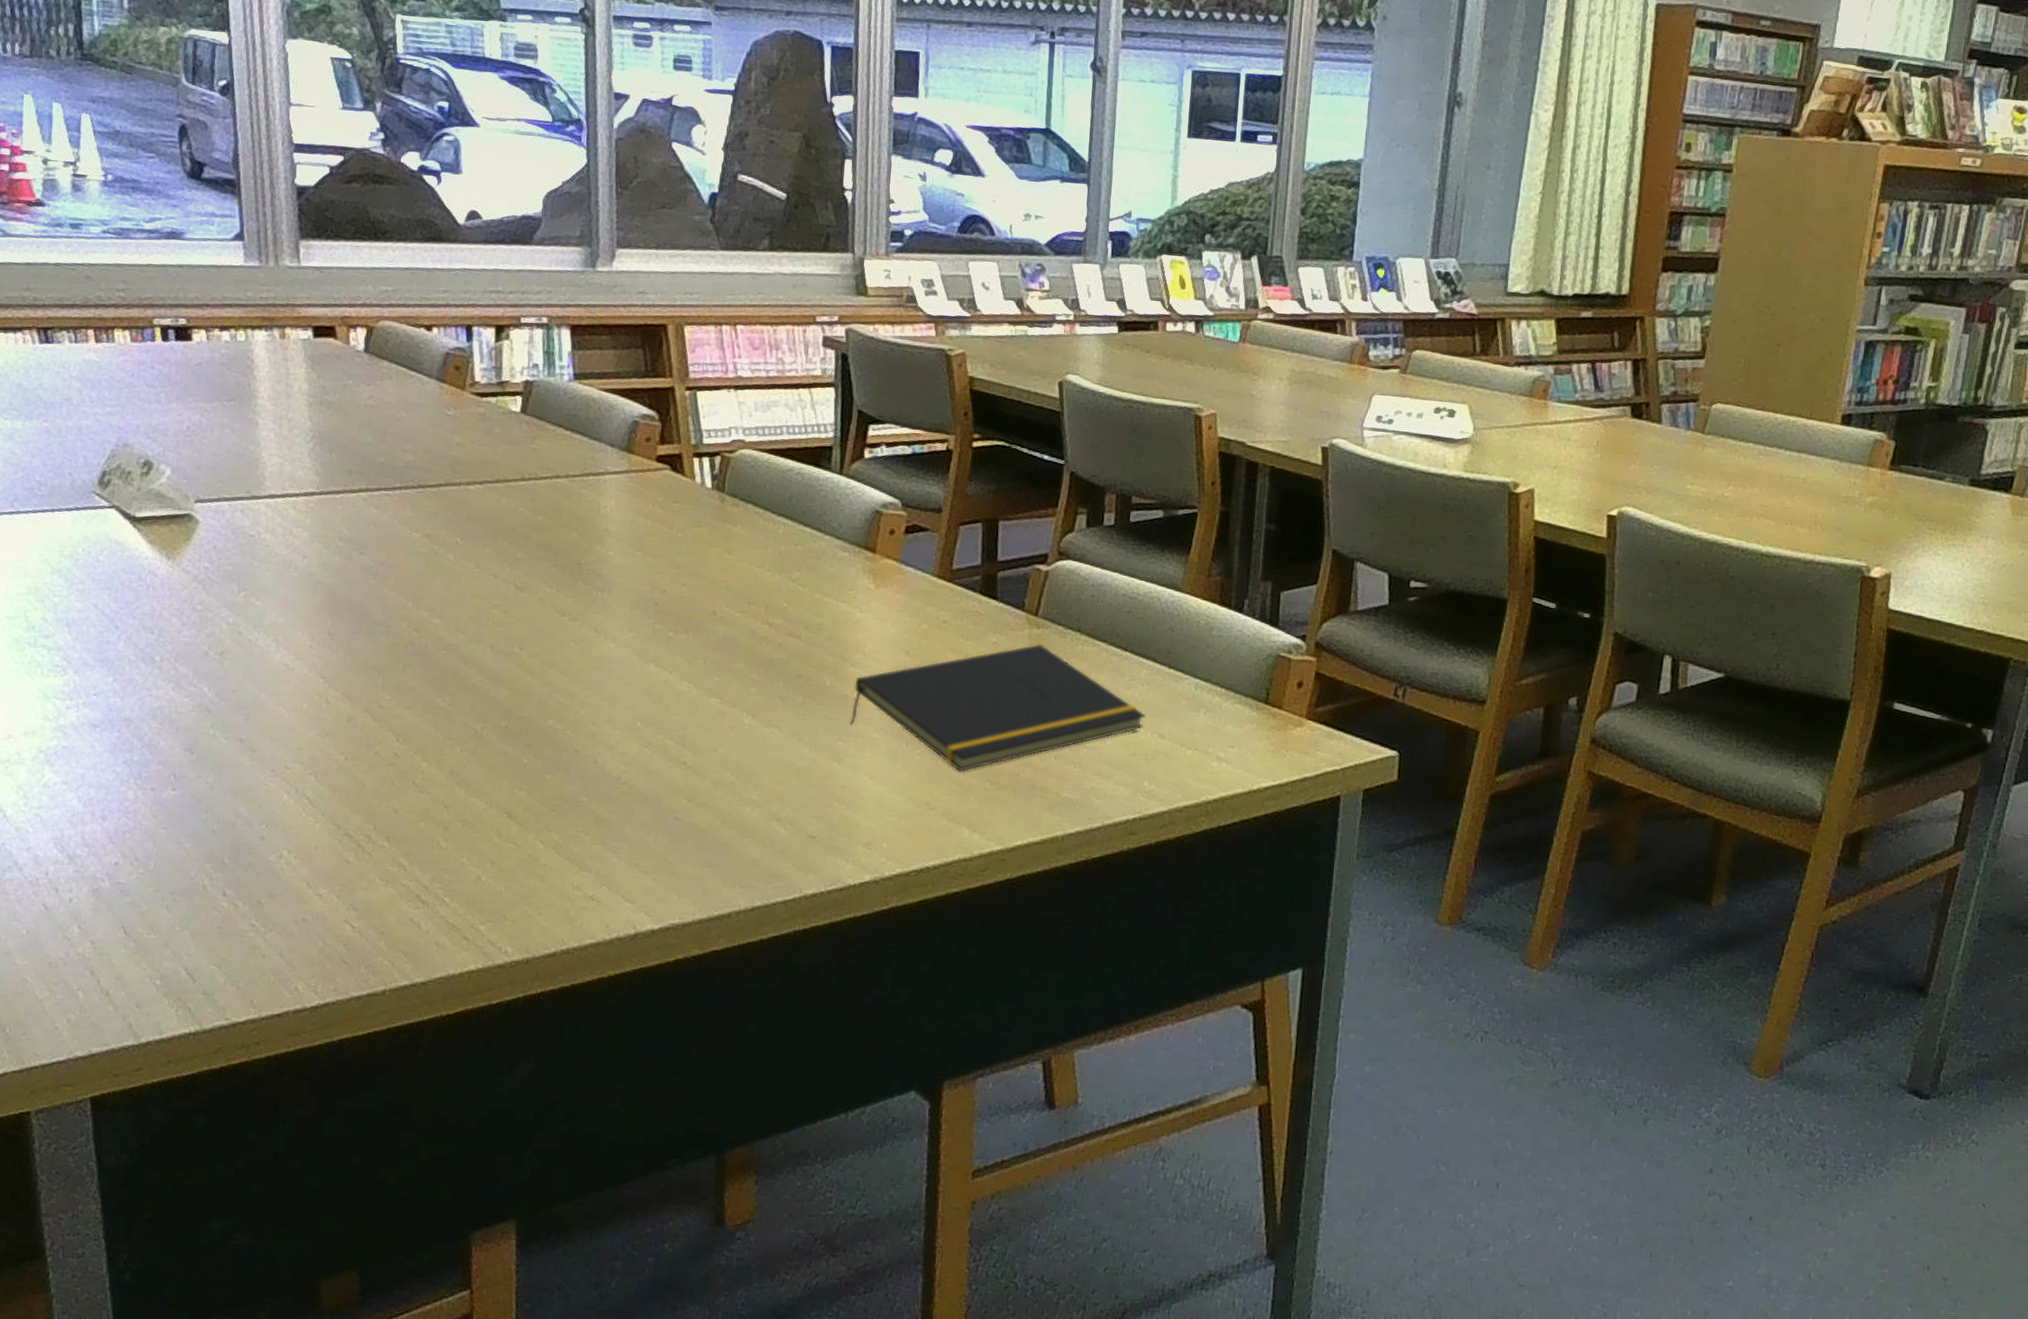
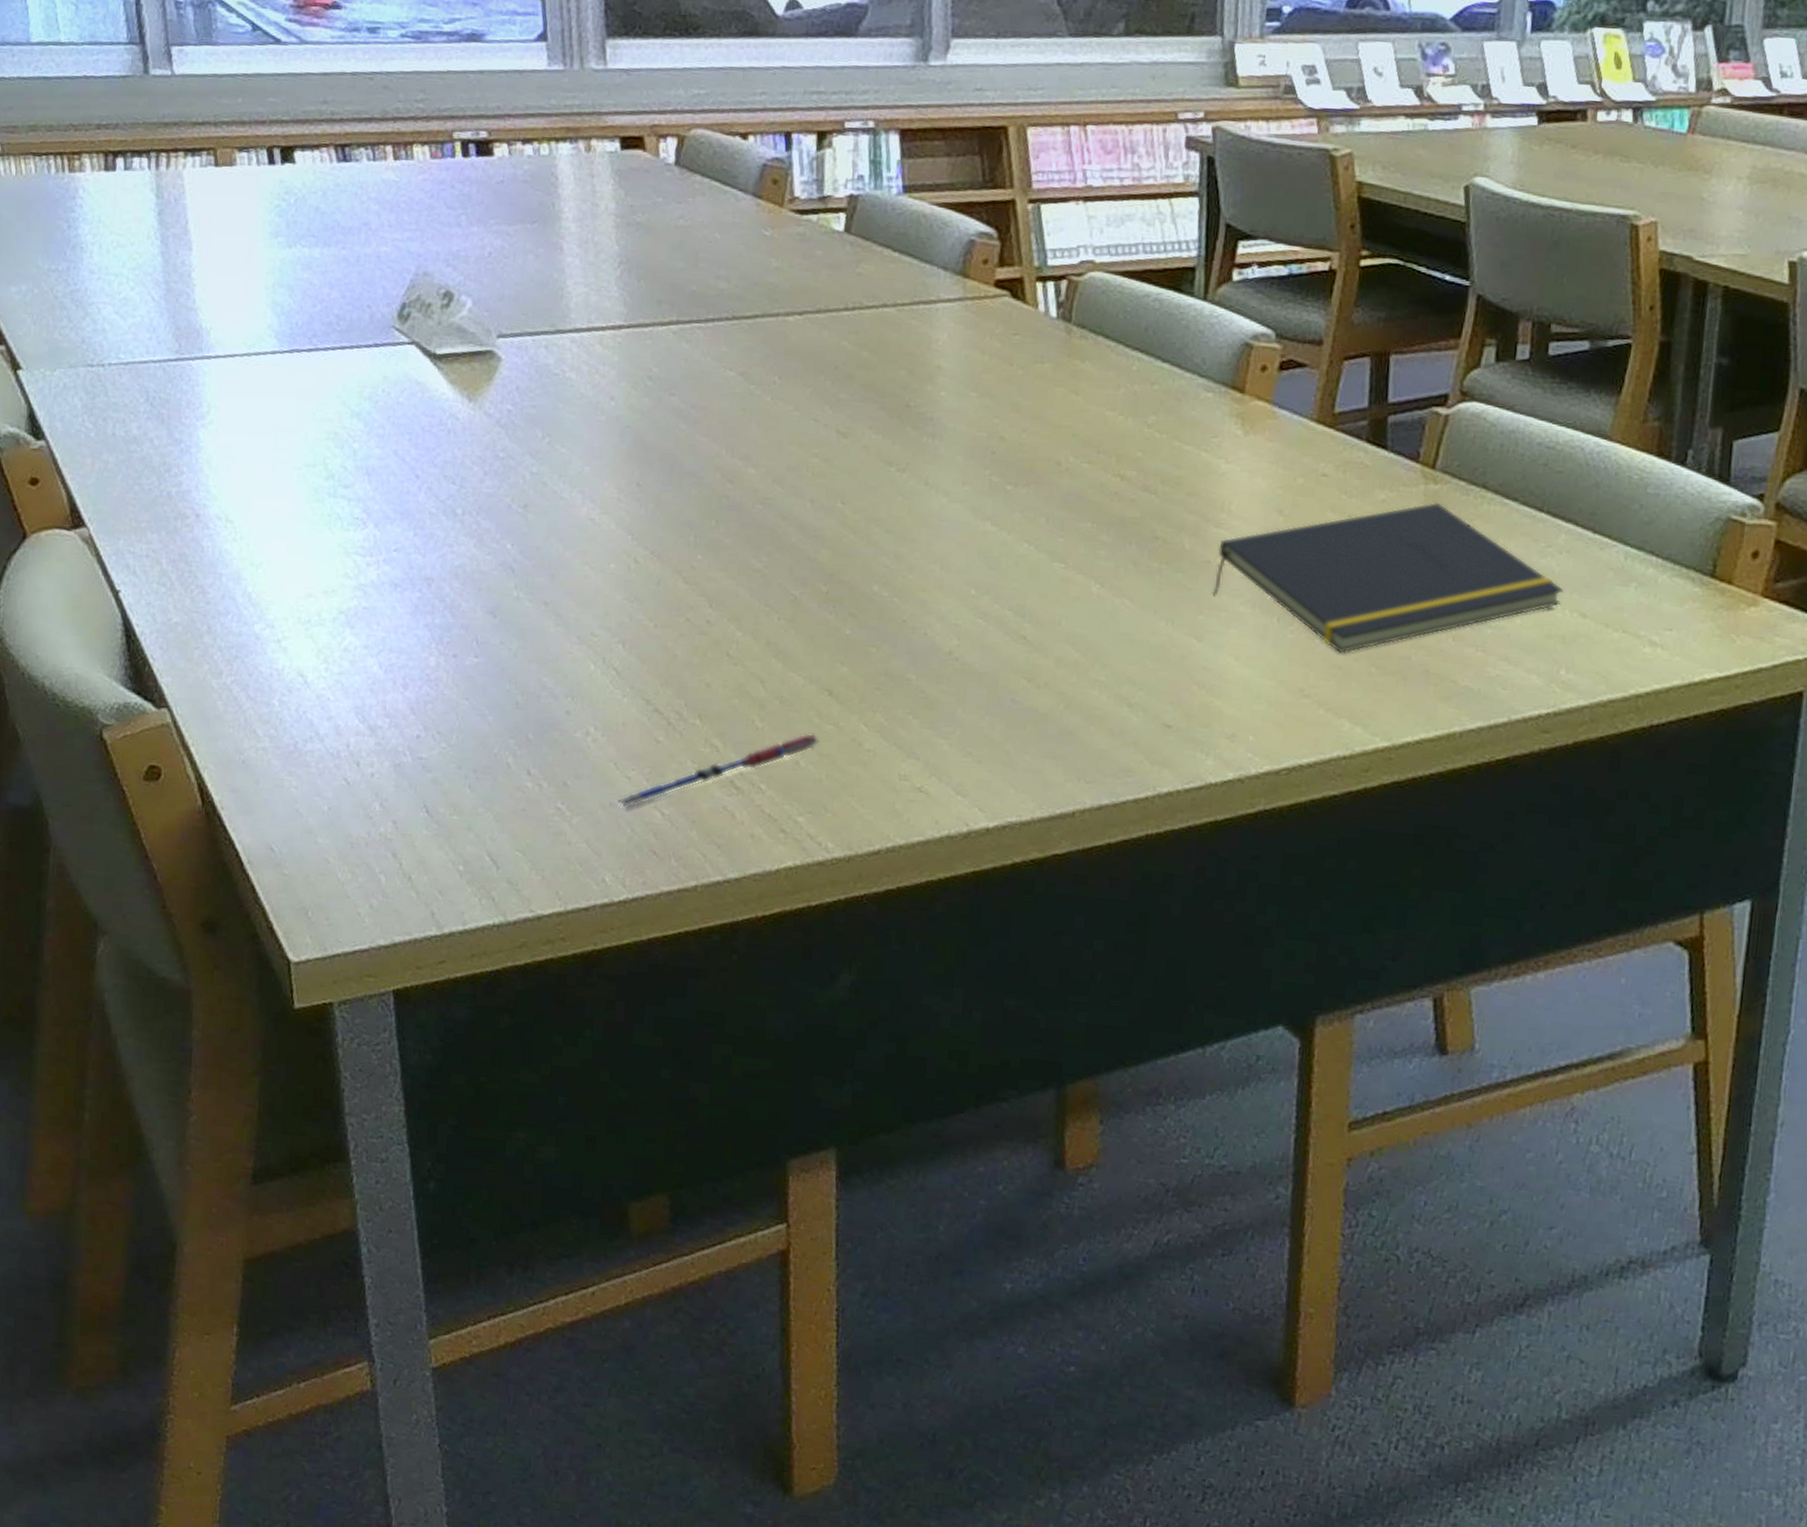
pen: none [308,851,500,923] -> present [615,733,820,808]

